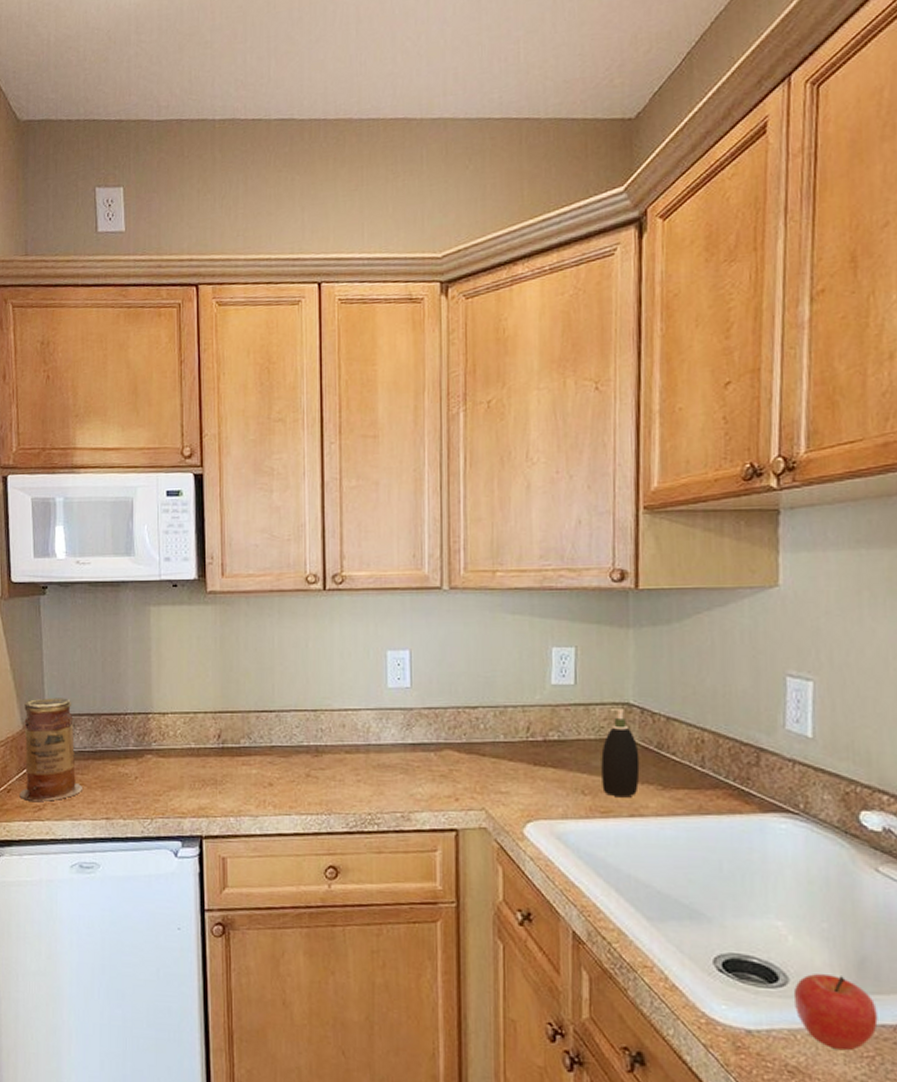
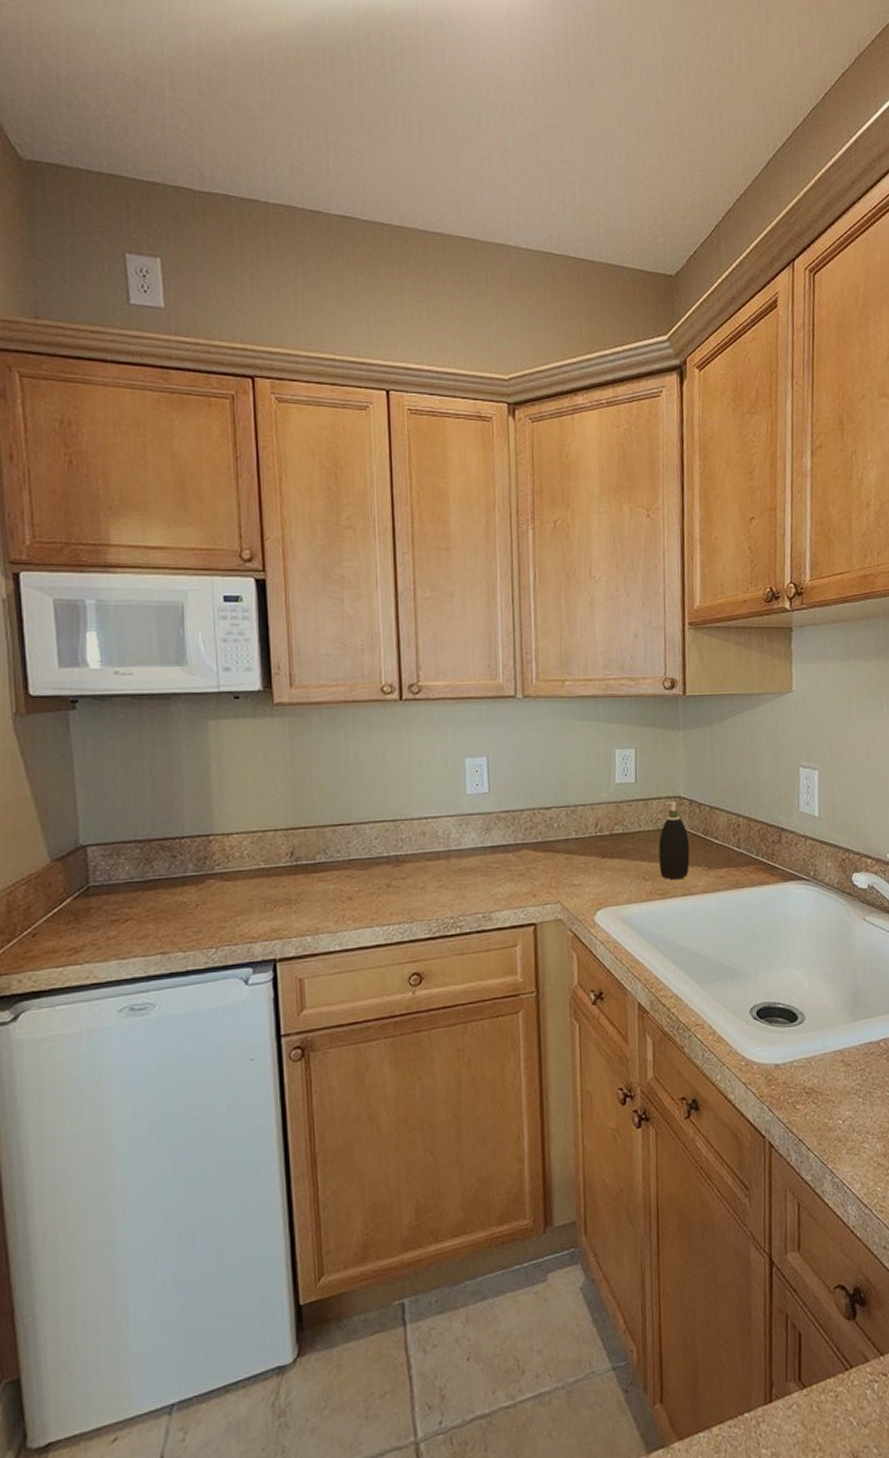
canister: present [19,698,82,802] -> none [49,824,131,945]
fruit: present [793,974,878,1051] -> none [808,1008,867,1069]

